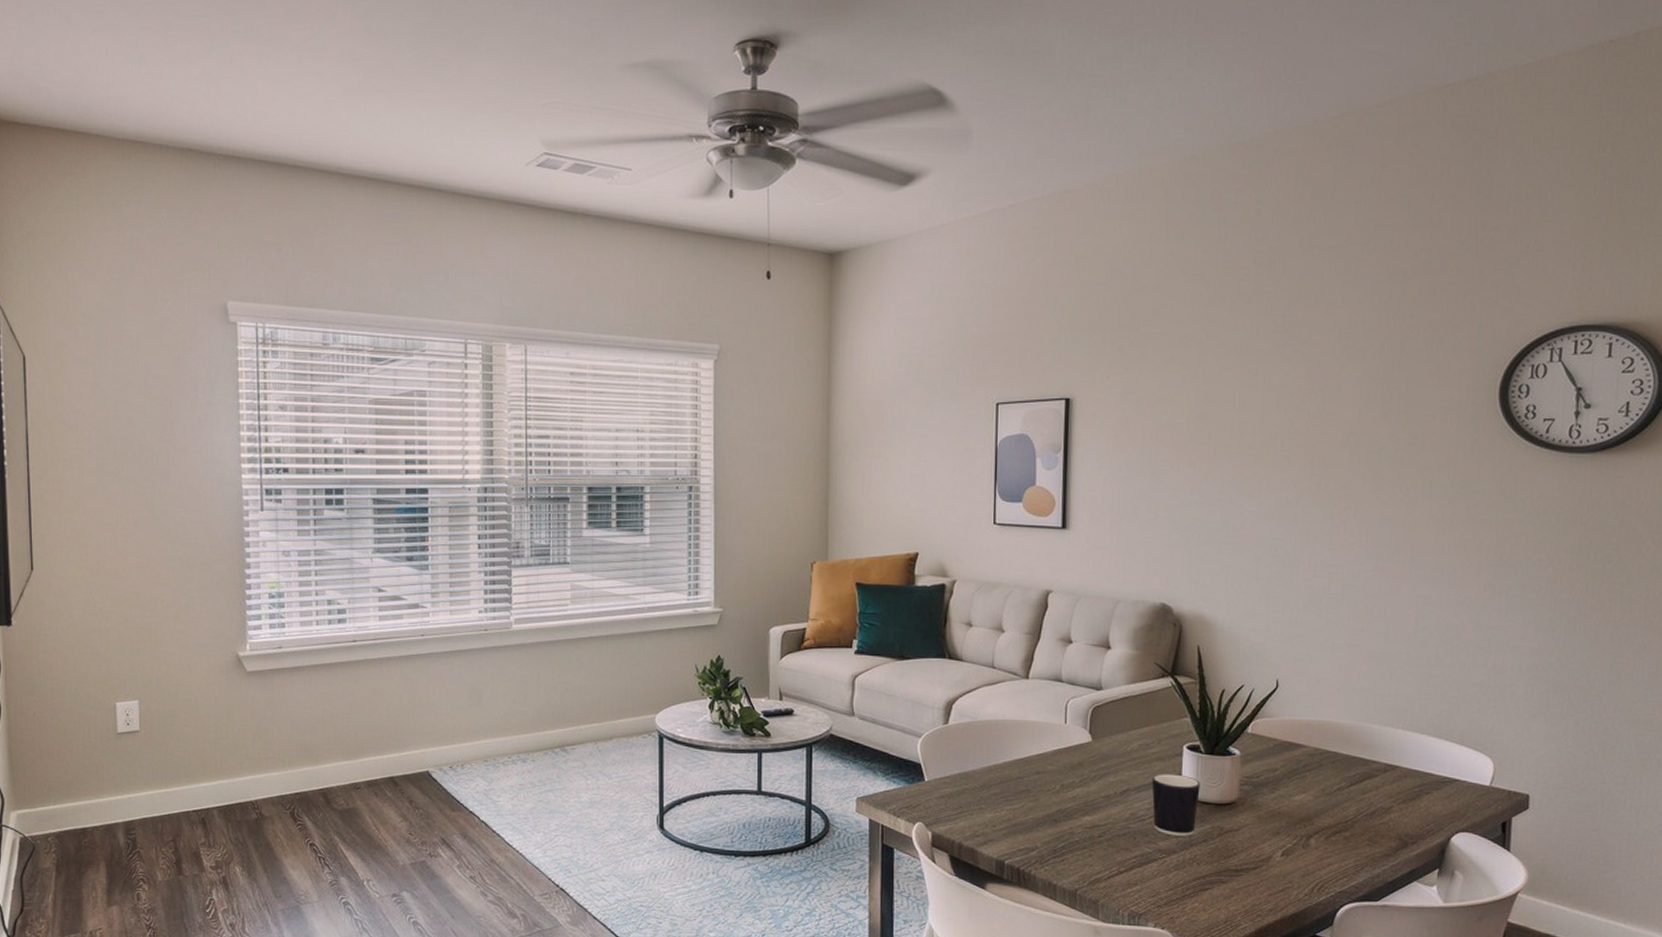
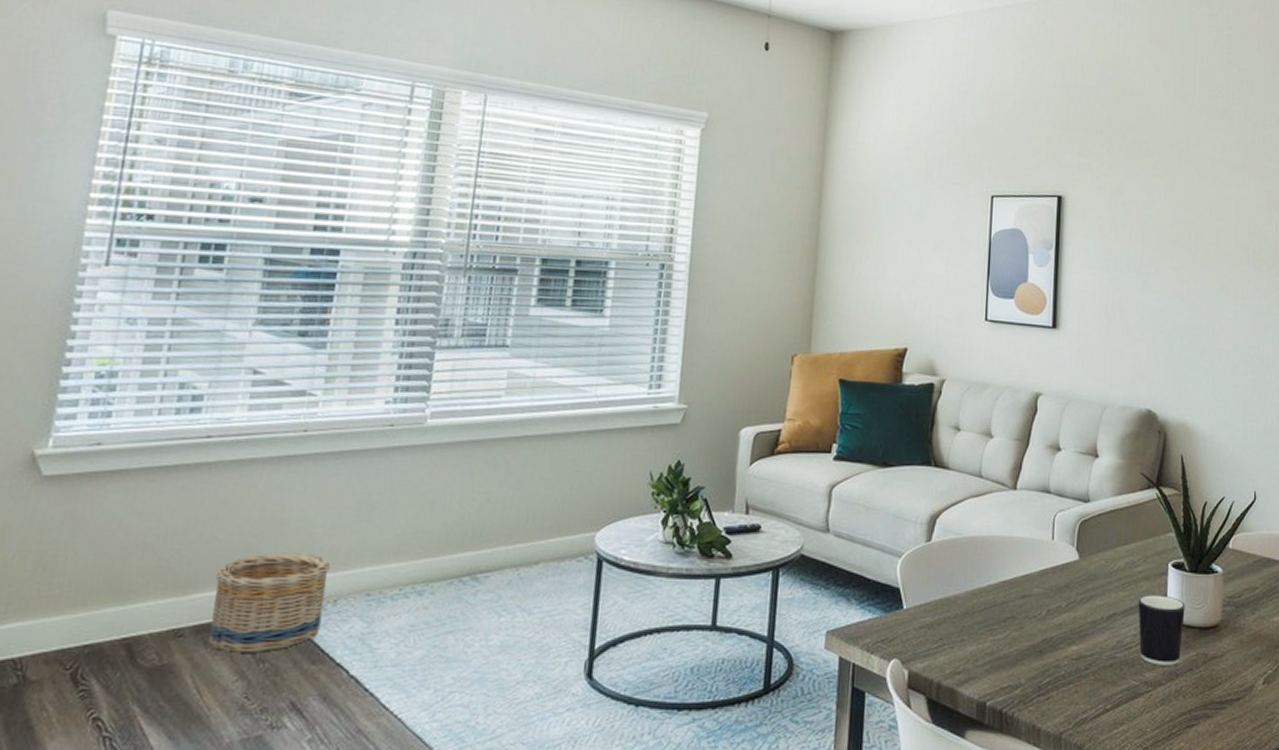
basket: none [375,729,455,802] -> present [208,553,330,653]

